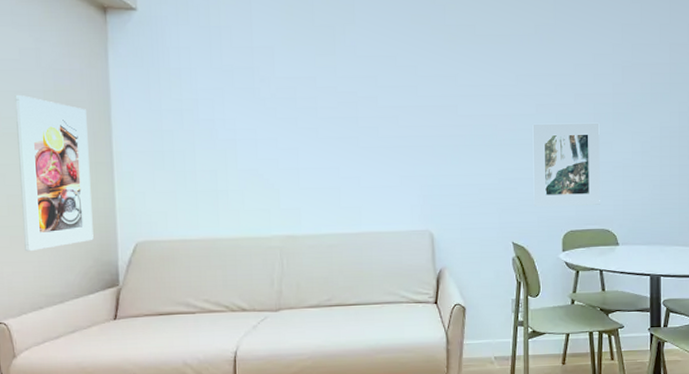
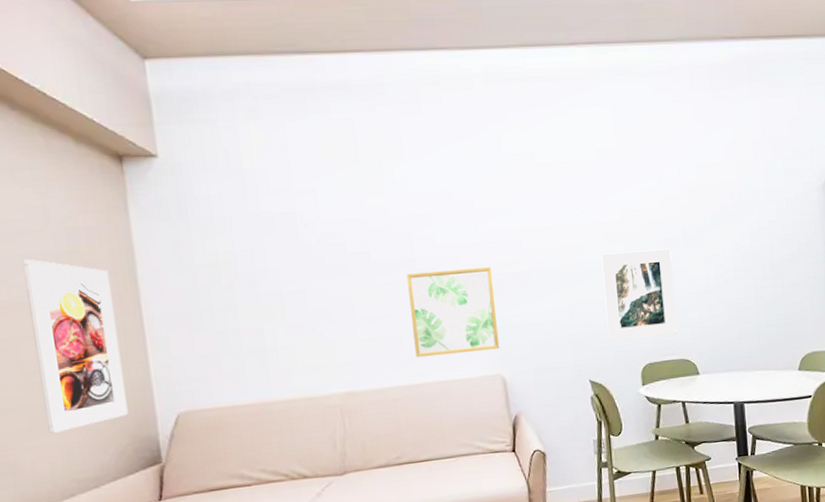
wall art: none [350,129,430,209] -> present [407,267,500,358]

